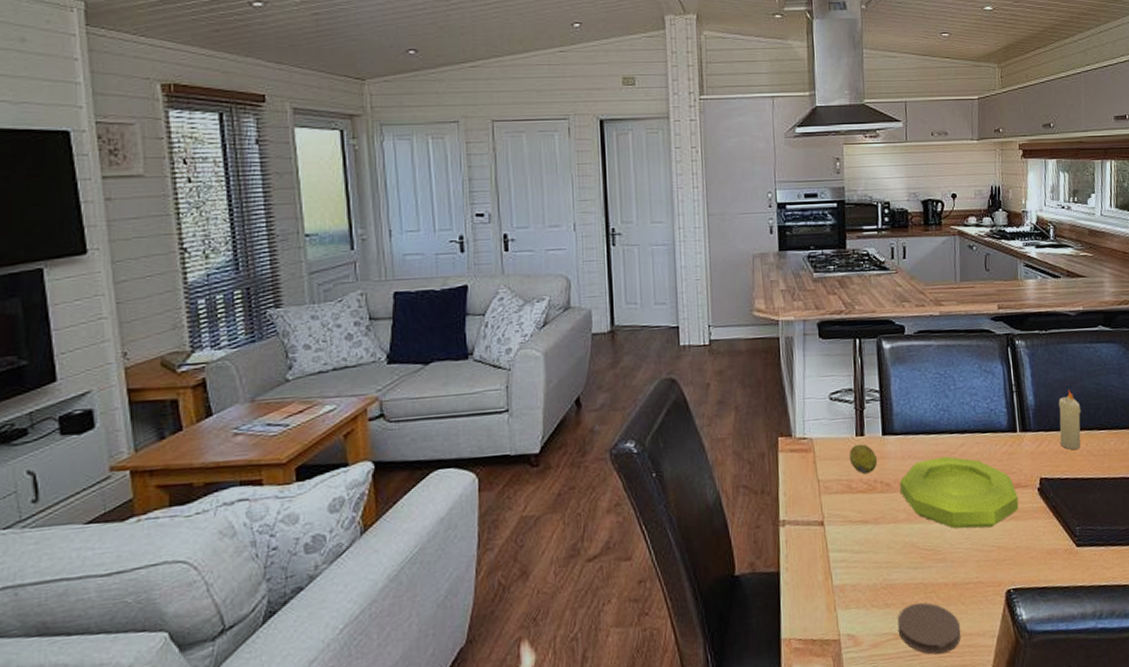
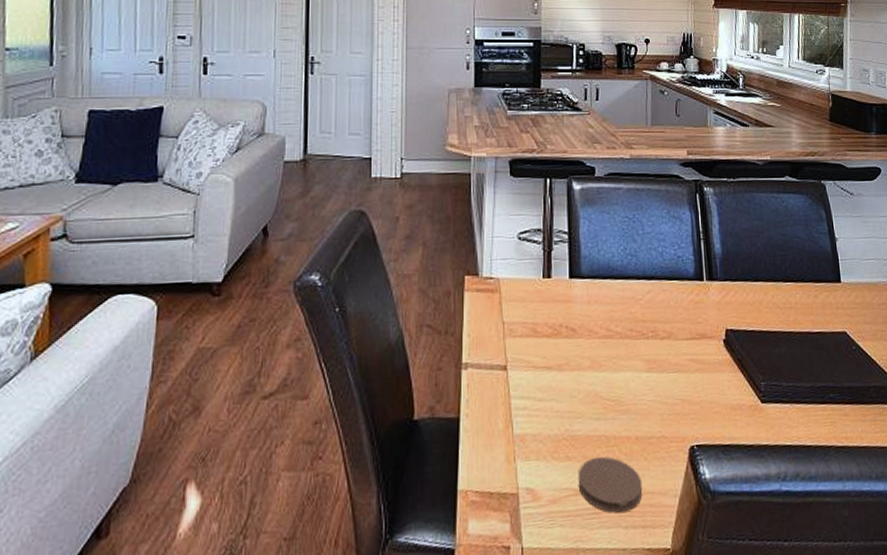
fruit: present [849,444,878,474] -> none [535,286,564,318]
bowl: present [900,456,1019,529] -> none [585,302,704,380]
candle: present [1058,390,1081,450] -> none [745,239,768,302]

